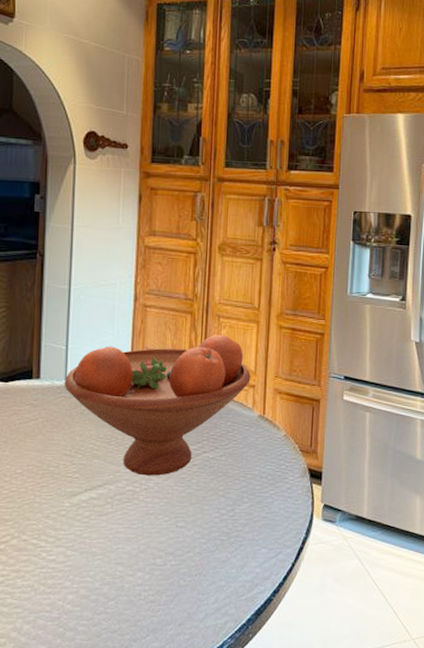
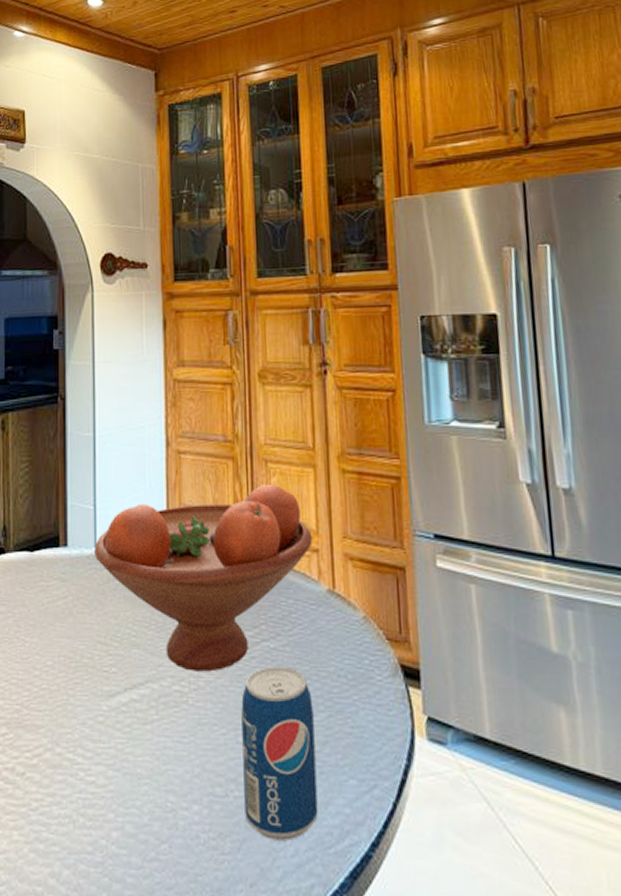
beverage can: none [179,471,239,593] -> present [241,667,318,841]

